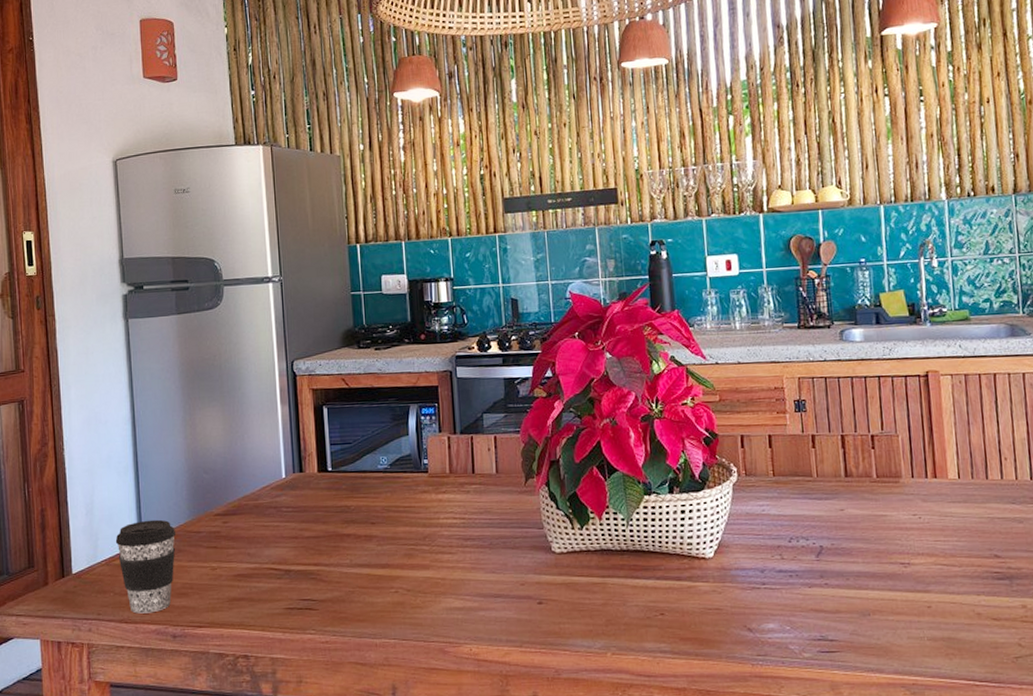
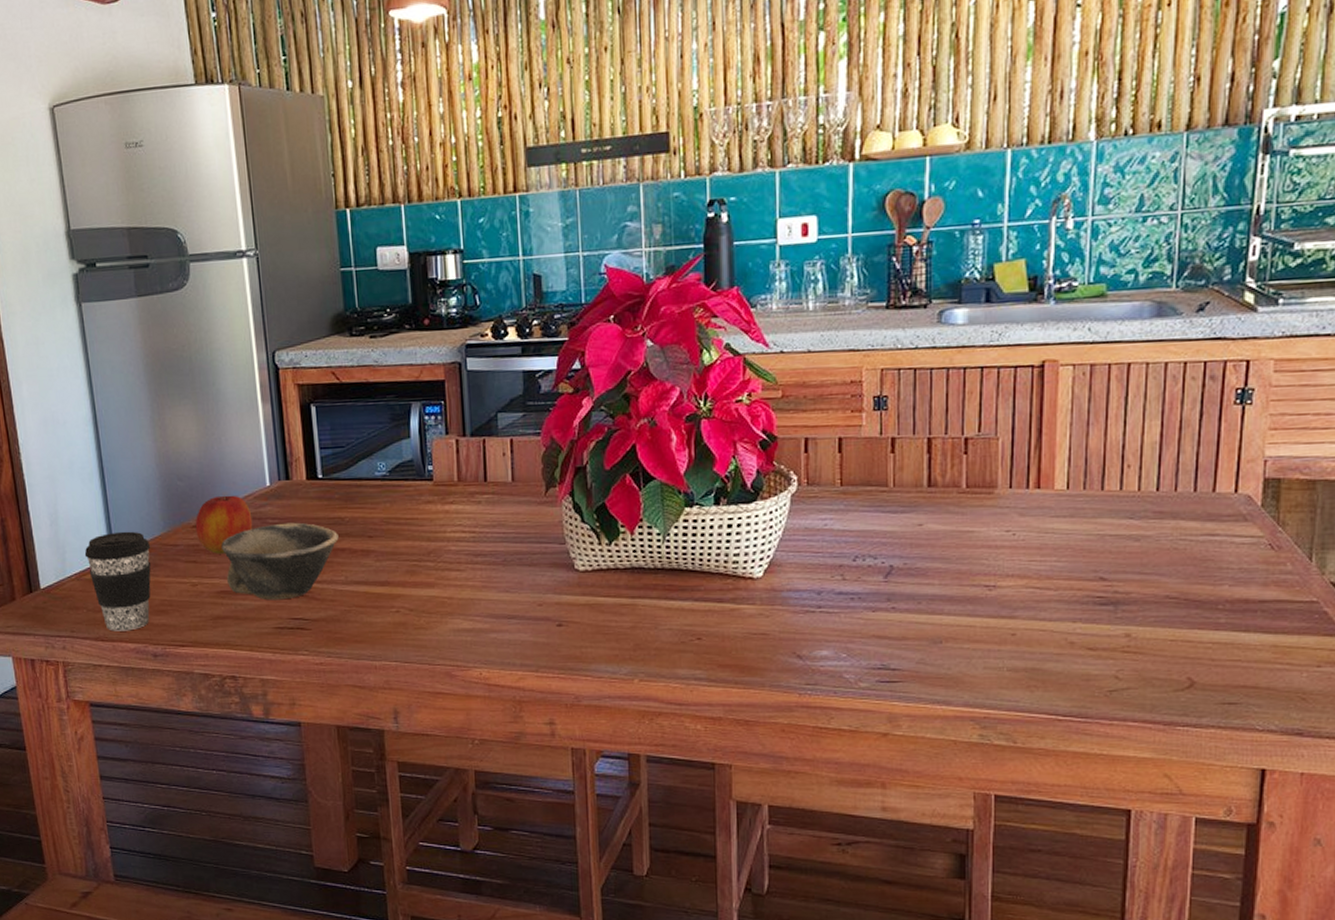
apple: none [217,486,269,540] -> present [195,495,253,554]
bowl: none [240,510,345,583] -> present [221,522,339,601]

